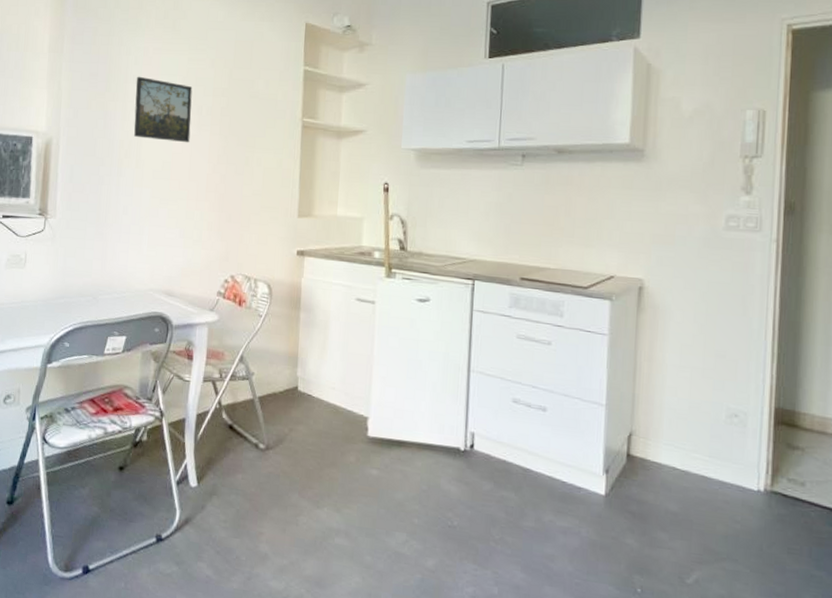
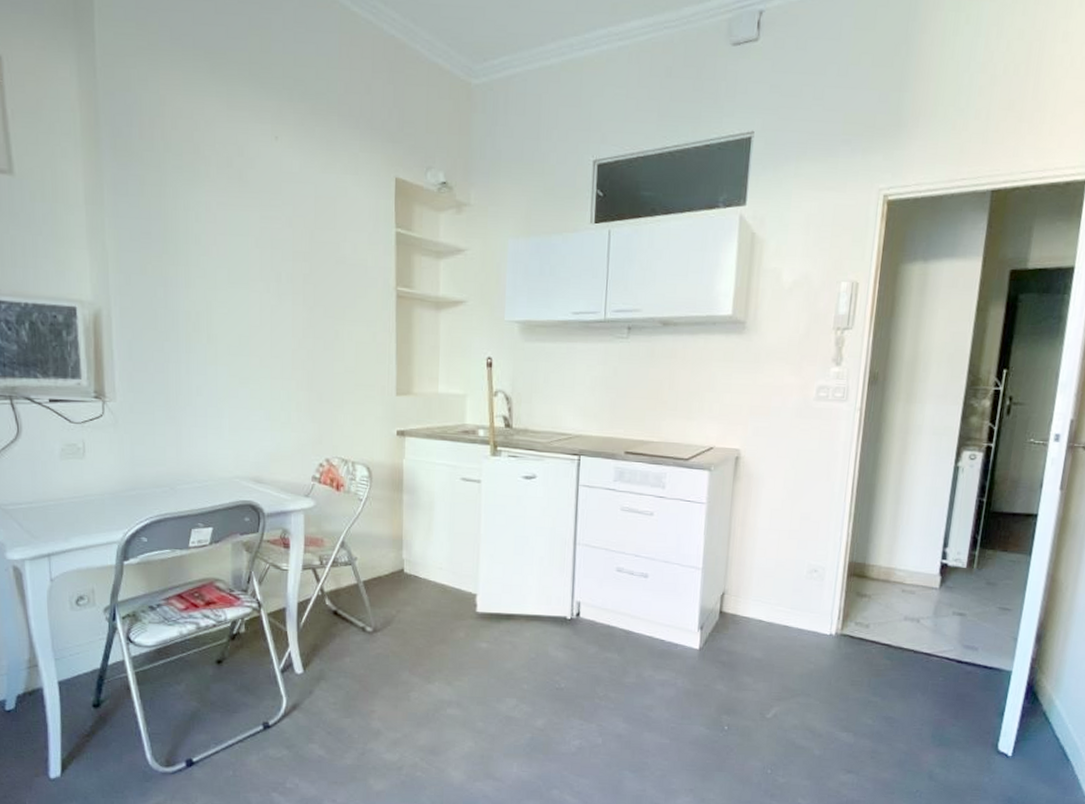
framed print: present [134,76,193,143] -> none [199,236,269,315]

